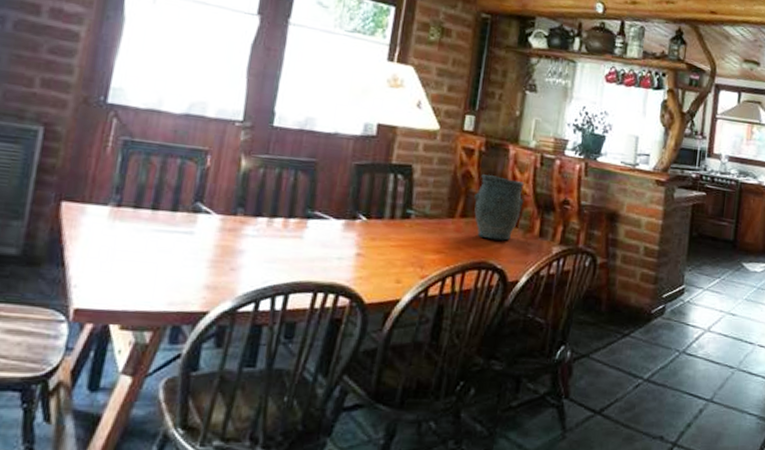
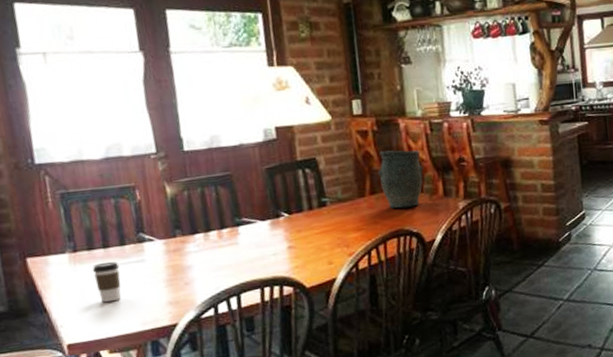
coffee cup: none [129,224,164,272] -> present [92,261,122,303]

